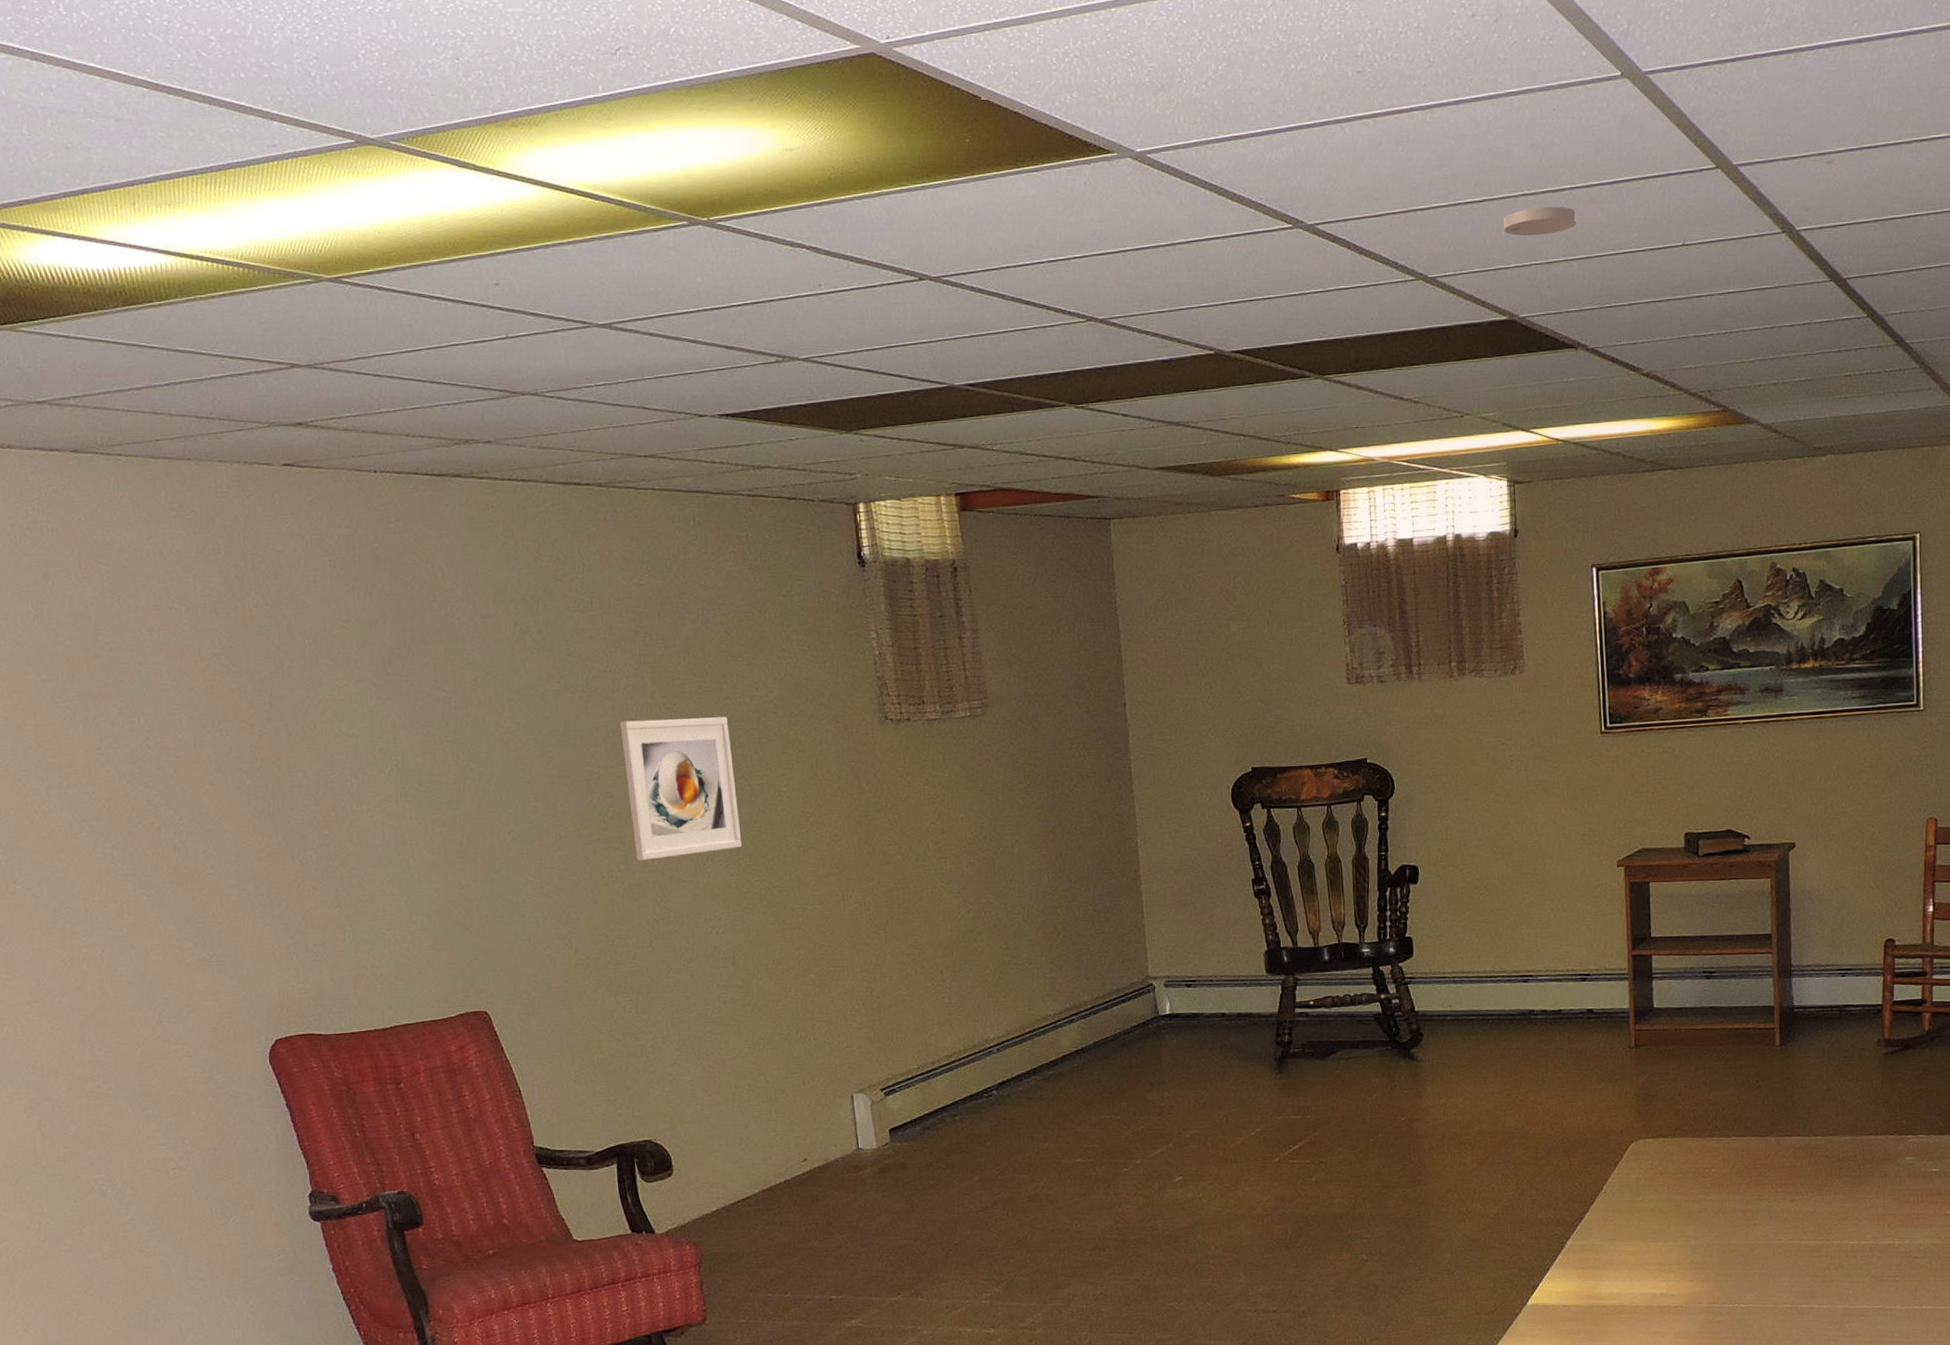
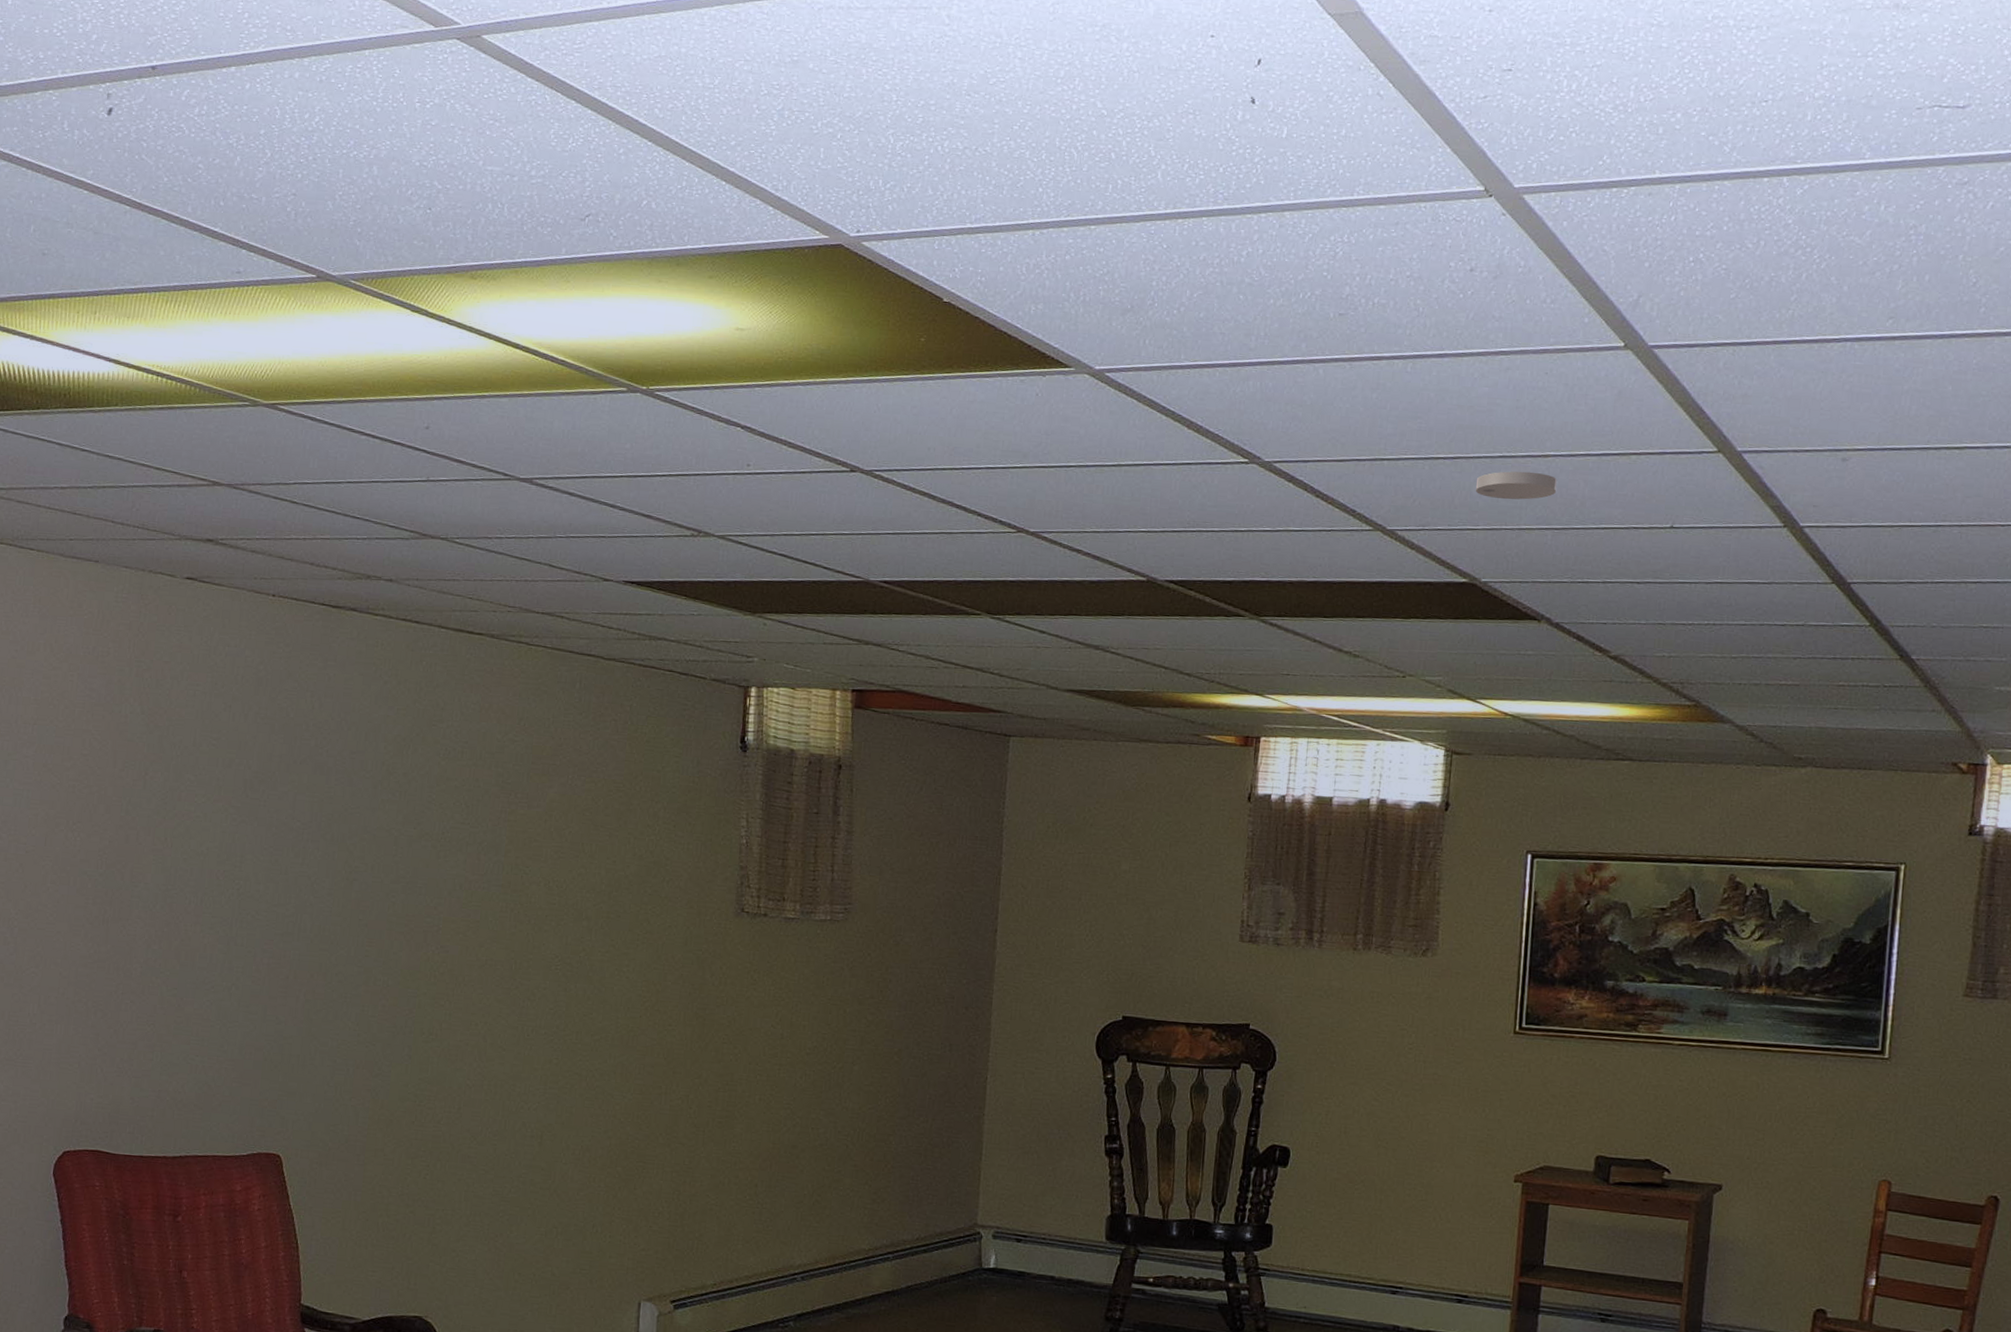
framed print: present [619,716,743,861] -> none [460,876,579,1024]

